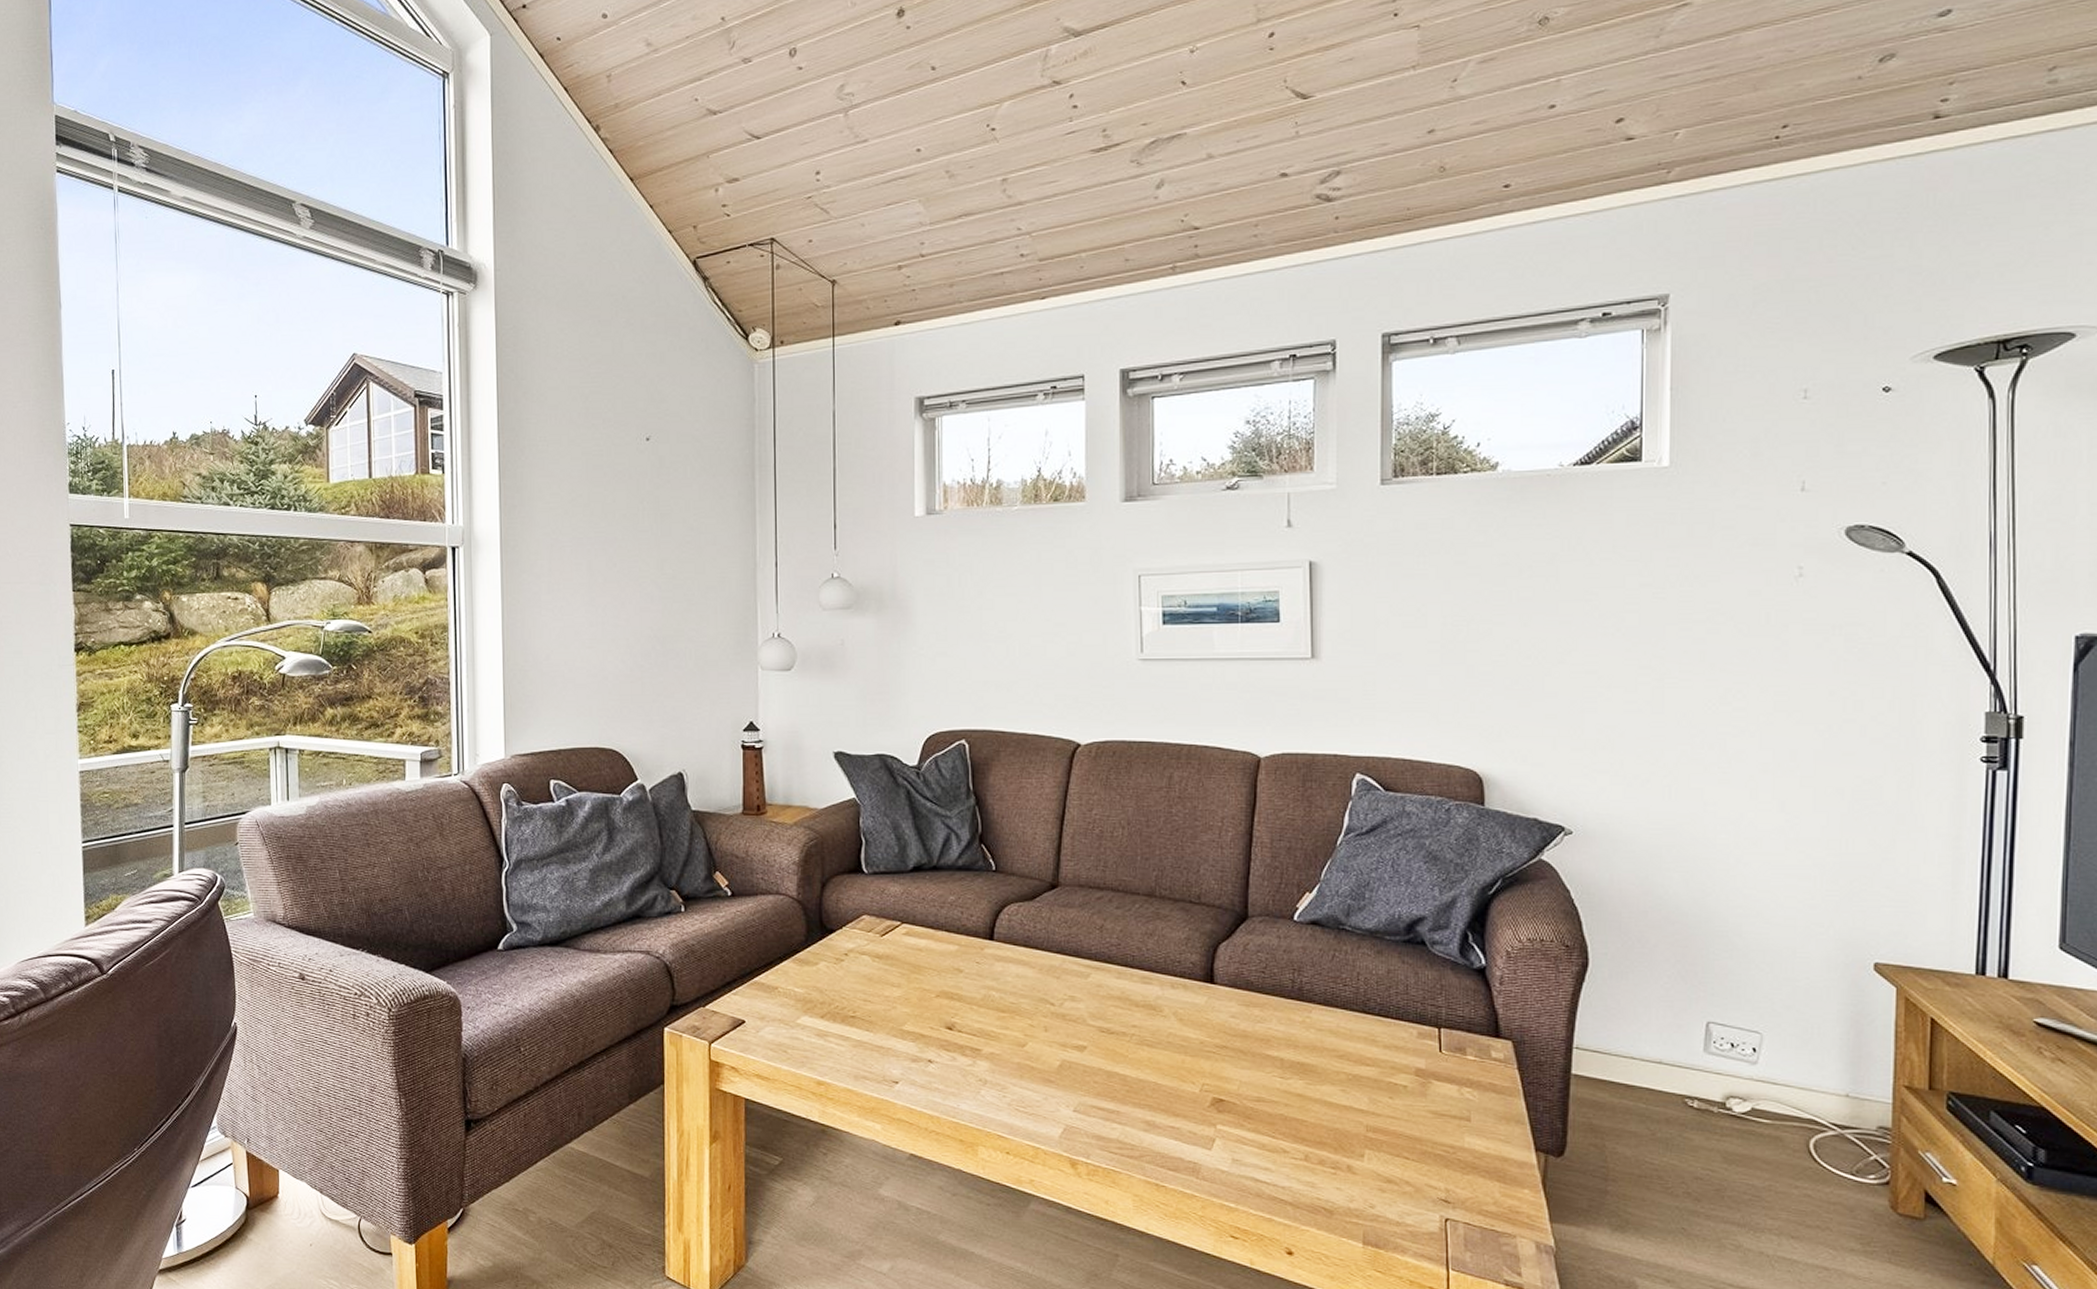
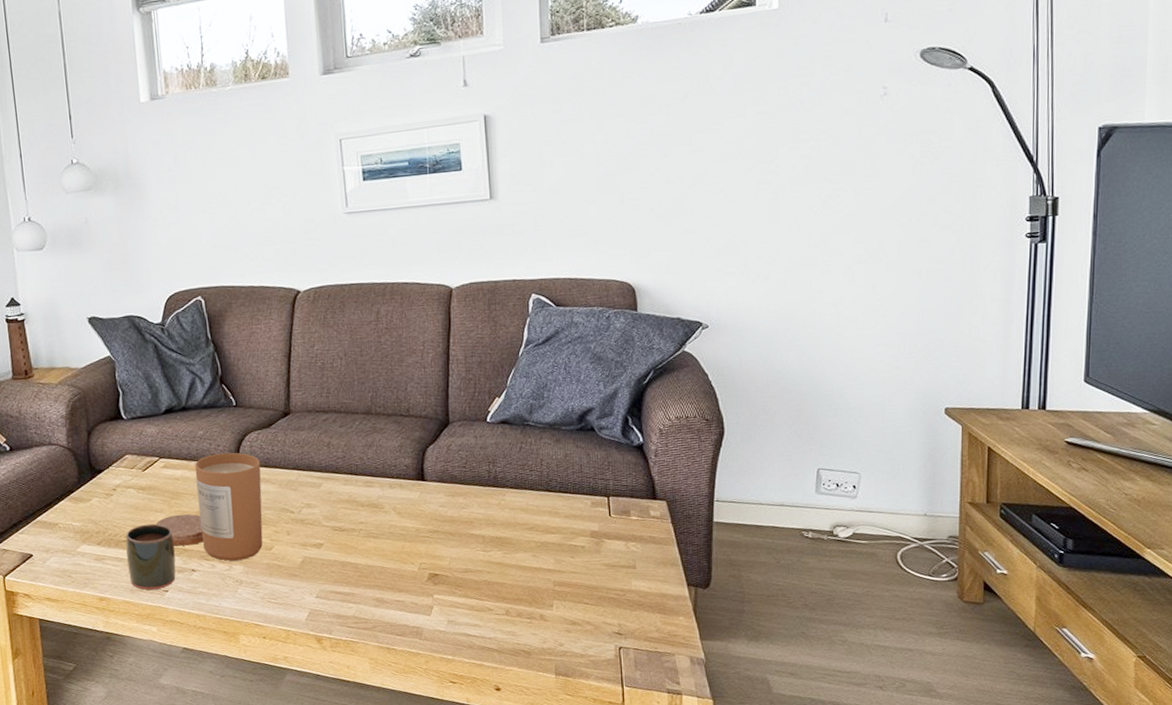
mug: none [853,999,911,1080] -> present [125,523,176,590]
candle: none [891,925,1019,1055] -> present [156,452,263,561]

